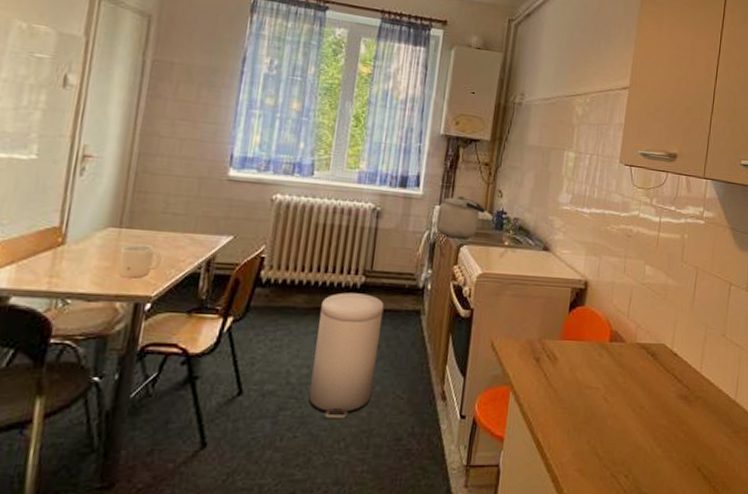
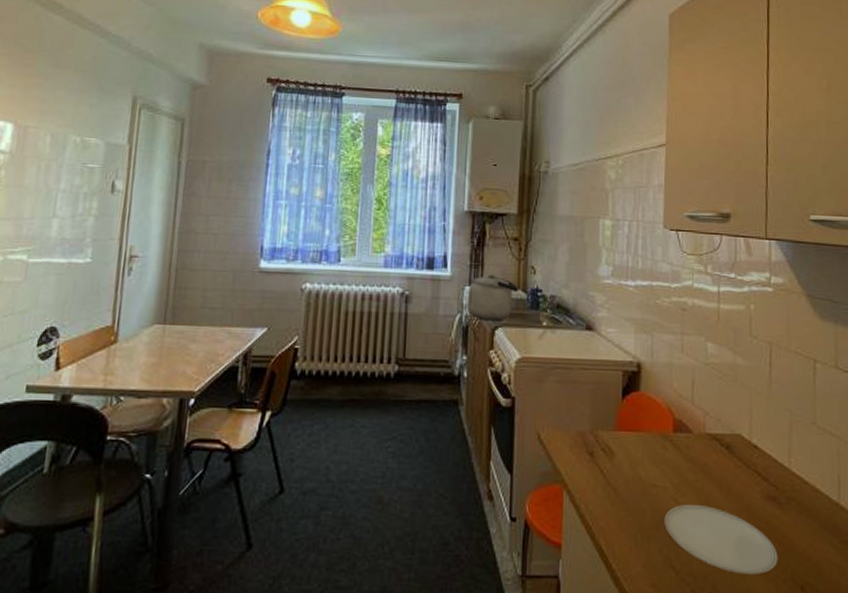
mug: present [118,244,162,278] -> none [164,340,203,374]
pedal bin: present [308,292,385,419] -> none [348,383,420,521]
plate: none [594,402,683,460] -> present [664,504,778,576]

